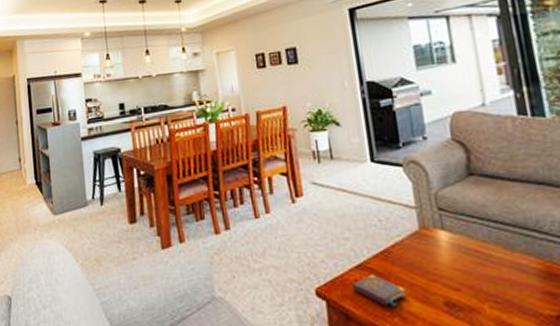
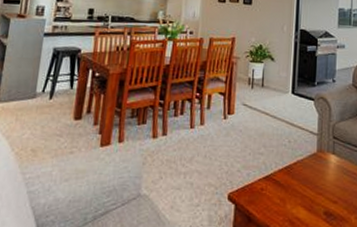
book: present [351,274,407,306] -> none [257,185,298,212]

